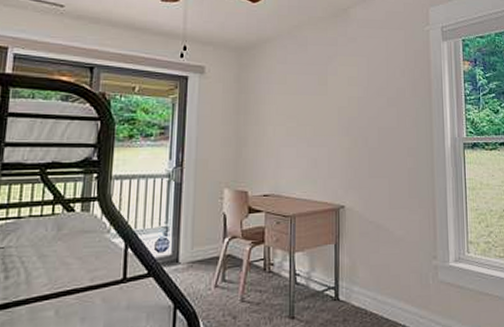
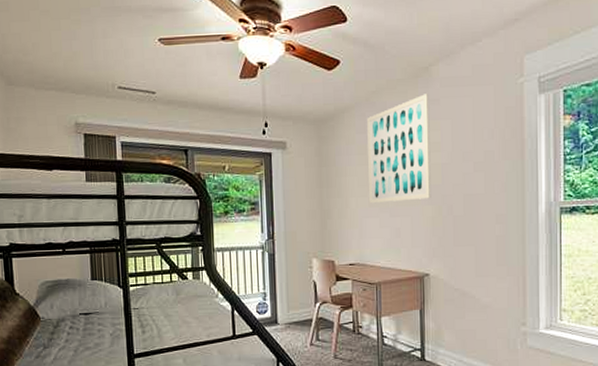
wall art: none [287,32,348,133] -> present [367,94,431,204]

